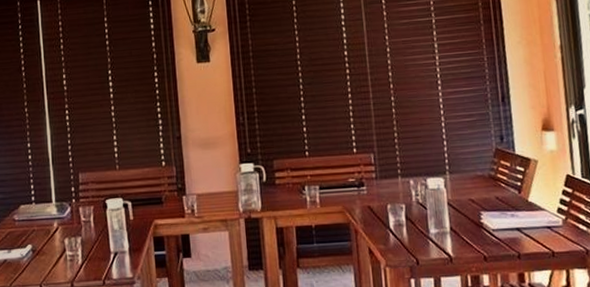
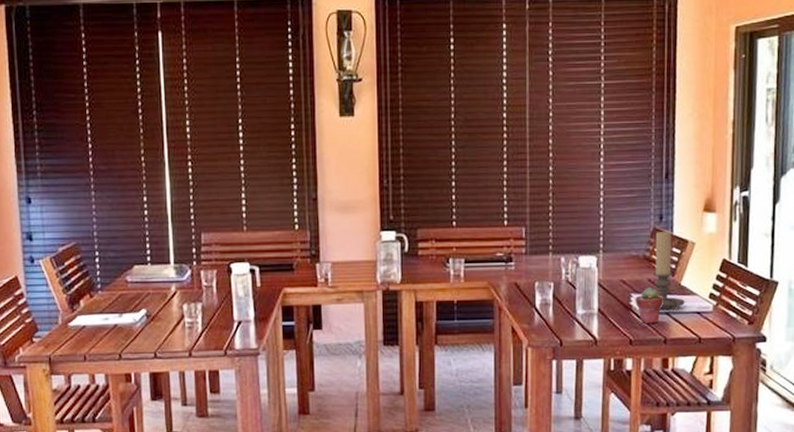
potted succulent: none [485,205,513,241] -> present [635,287,663,324]
candle holder: none [498,150,535,226] -> present [653,231,685,310]

